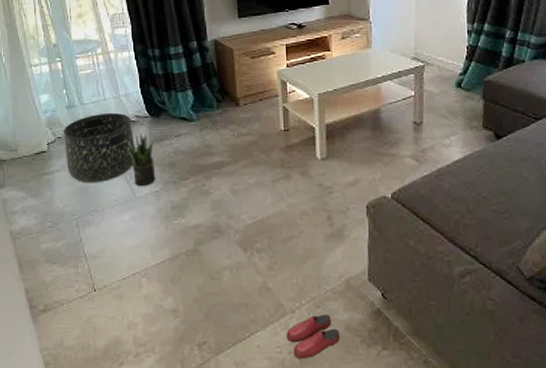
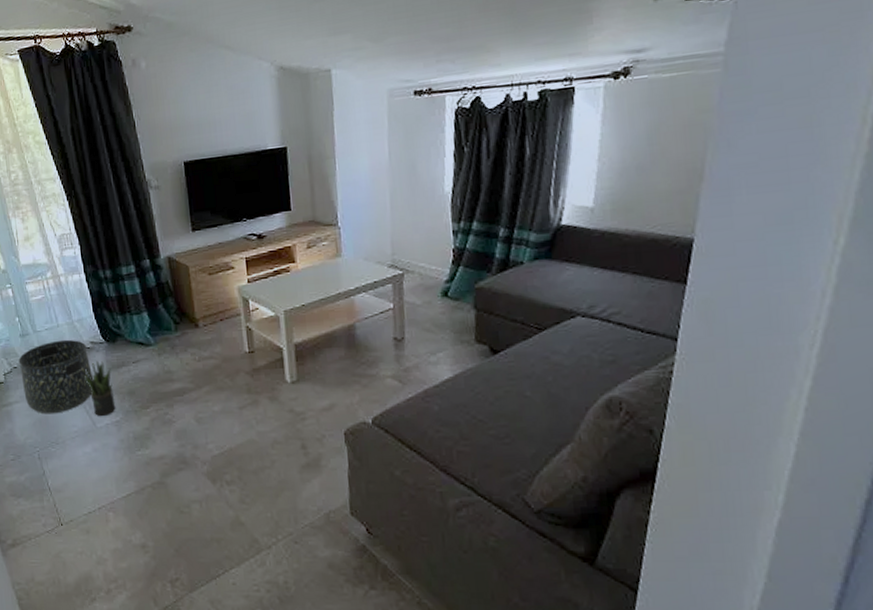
slippers: present [286,314,340,359] -> none [263,550,322,598]

